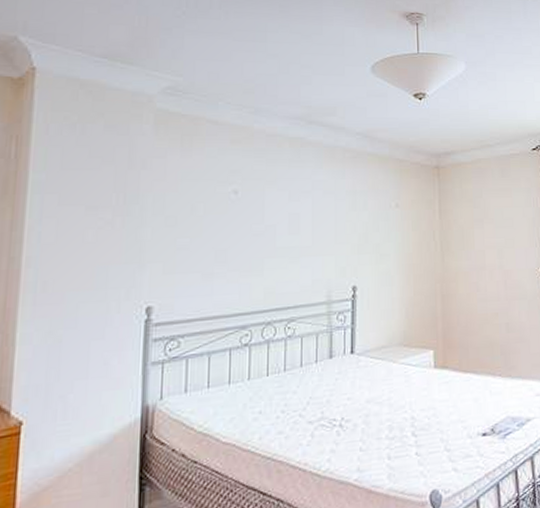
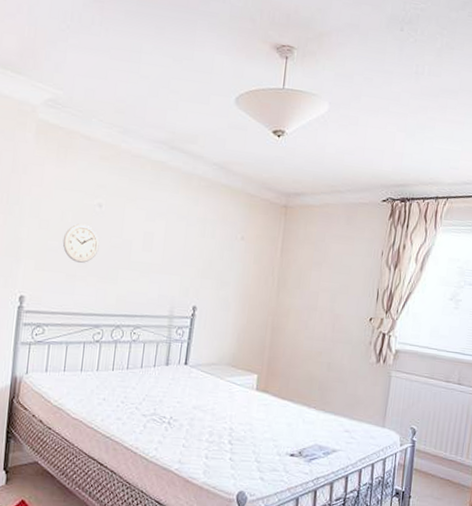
wall clock: none [194,214,238,258] -> present [62,223,100,263]

